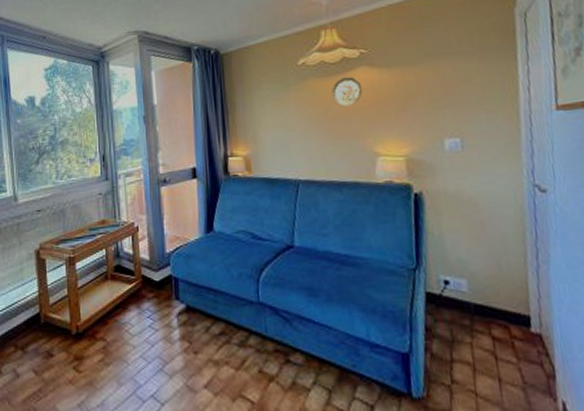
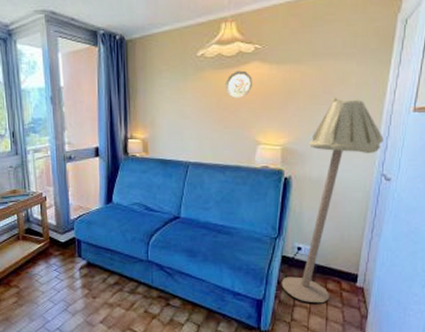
floor lamp: none [430,99,528,358] -> present [281,97,384,304]

